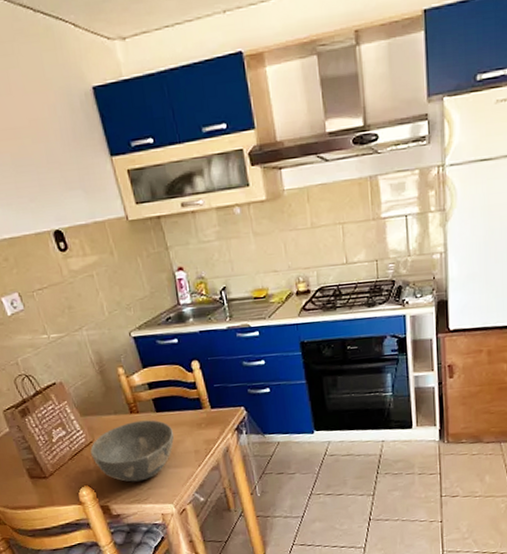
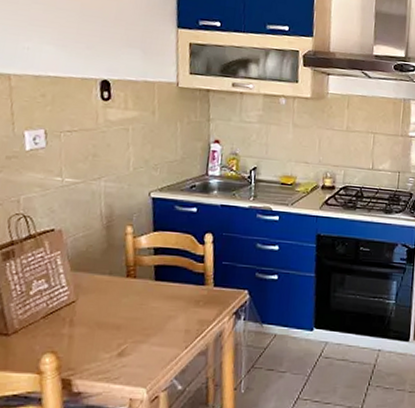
bowl: present [90,420,174,482] -> none [68,286,168,356]

